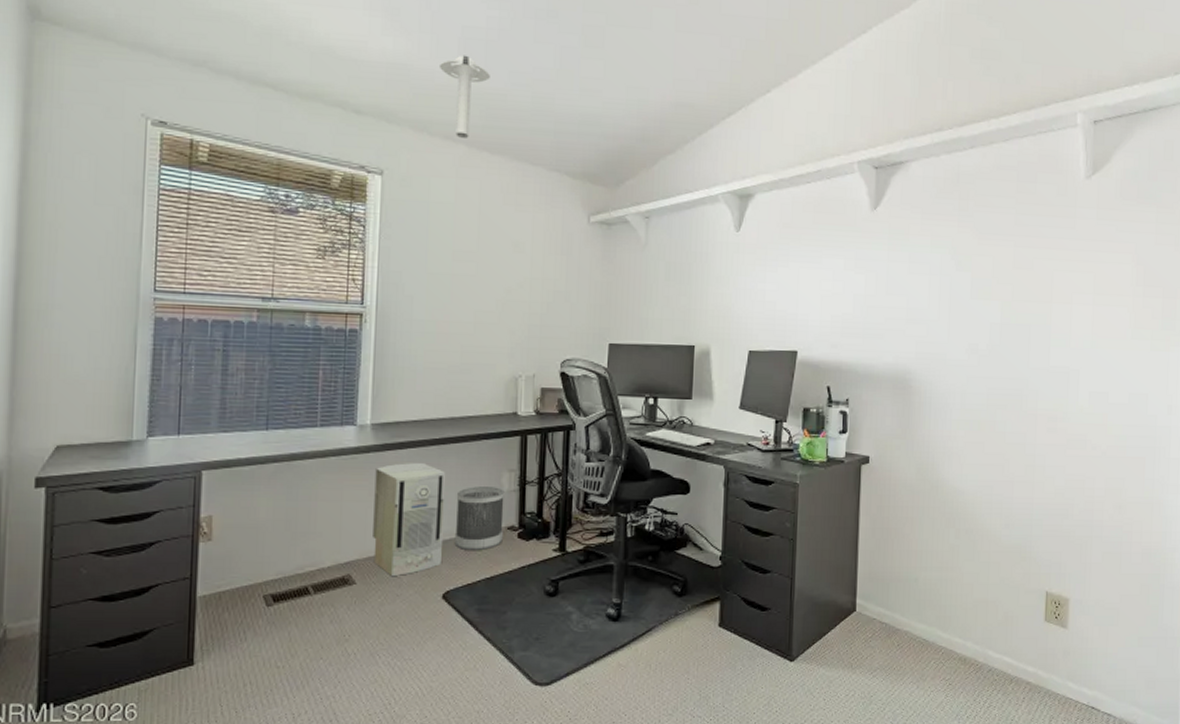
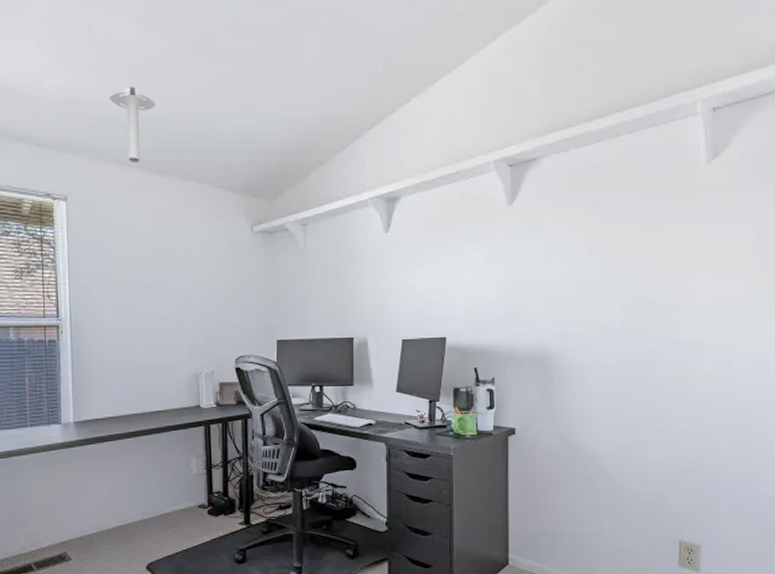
air purifier: present [373,462,446,577] -> none [81,453,143,553]
wastebasket: present [454,486,505,550] -> none [152,471,195,527]

